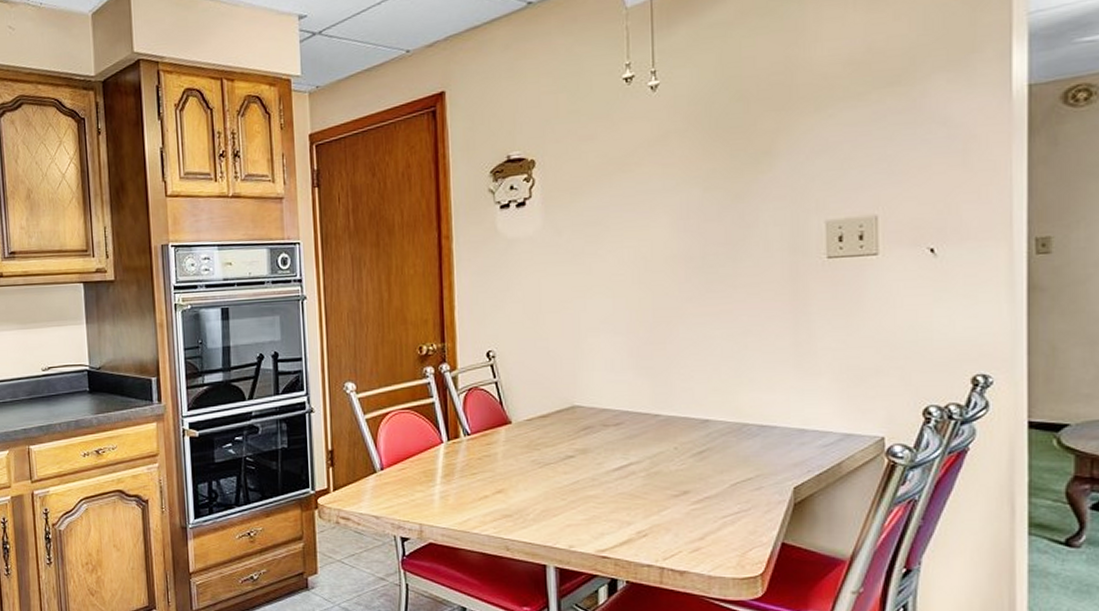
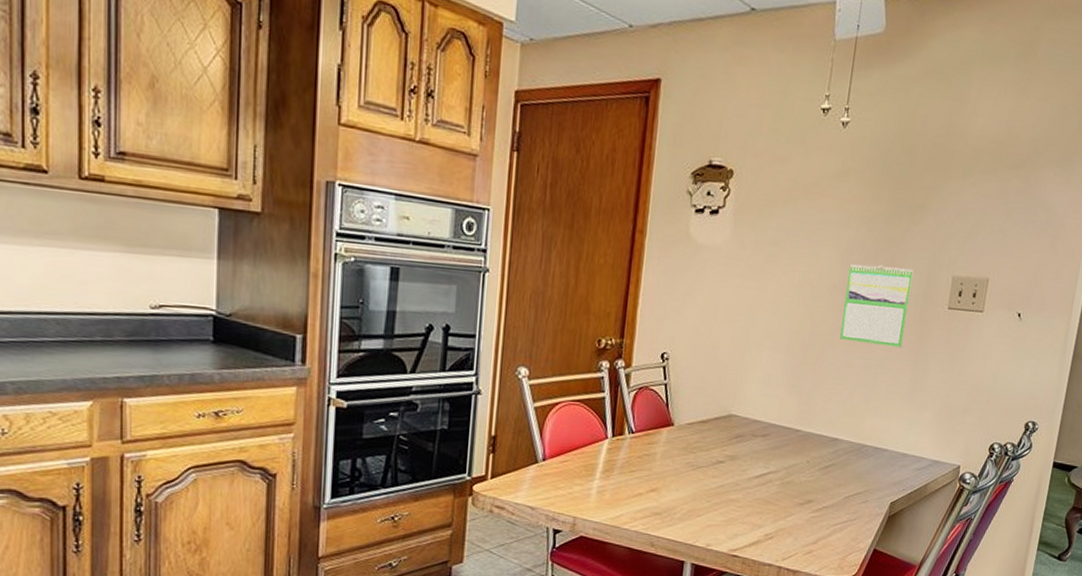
calendar: none [687,222,773,312] -> present [840,264,914,348]

